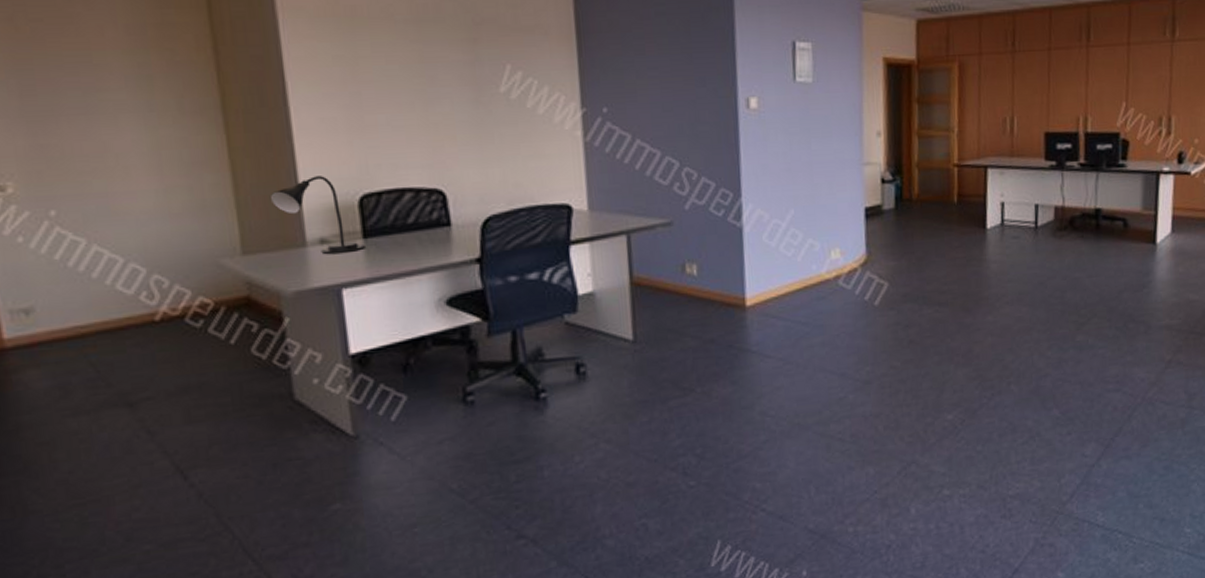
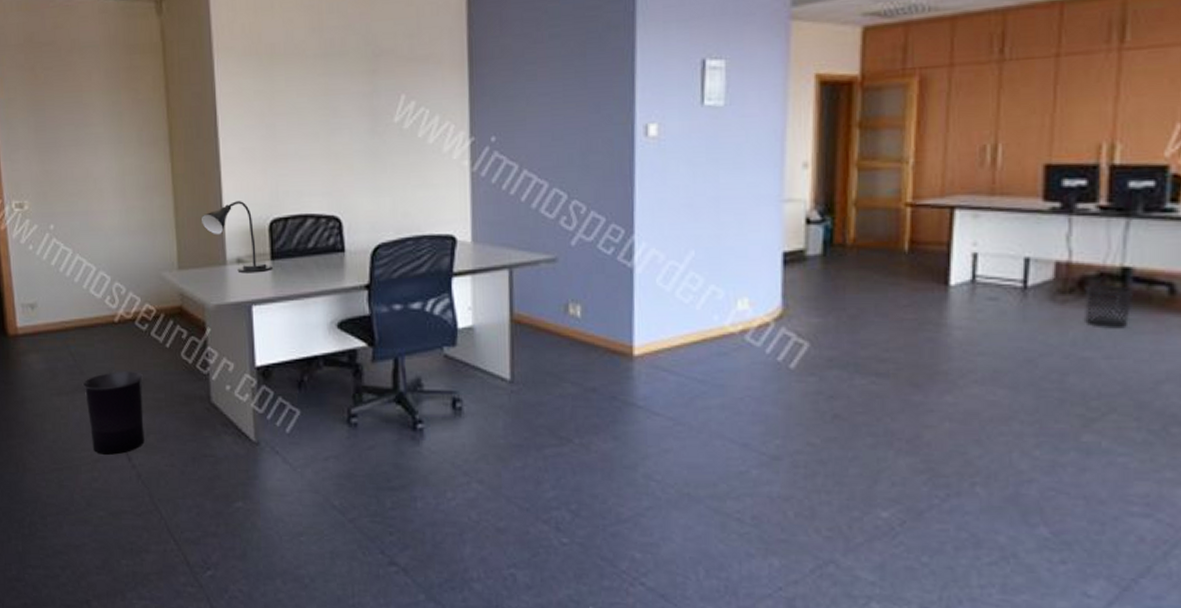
waste bin: none [110,376,206,478] -> present [82,371,145,455]
waste bin: none [1073,222,1103,256] -> present [1085,286,1133,329]

